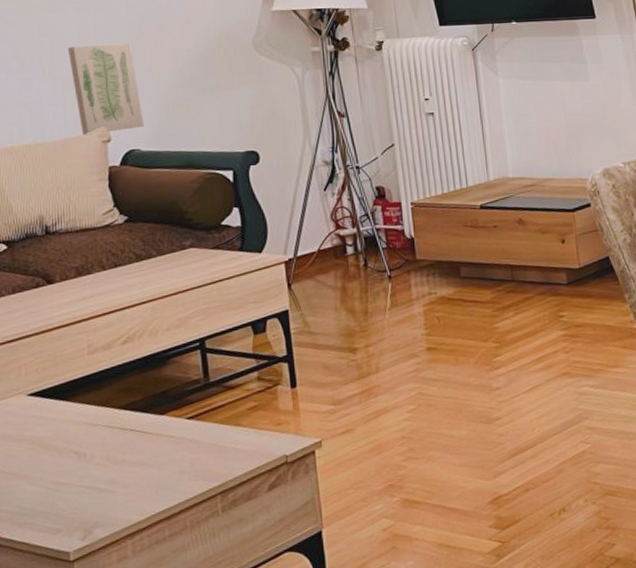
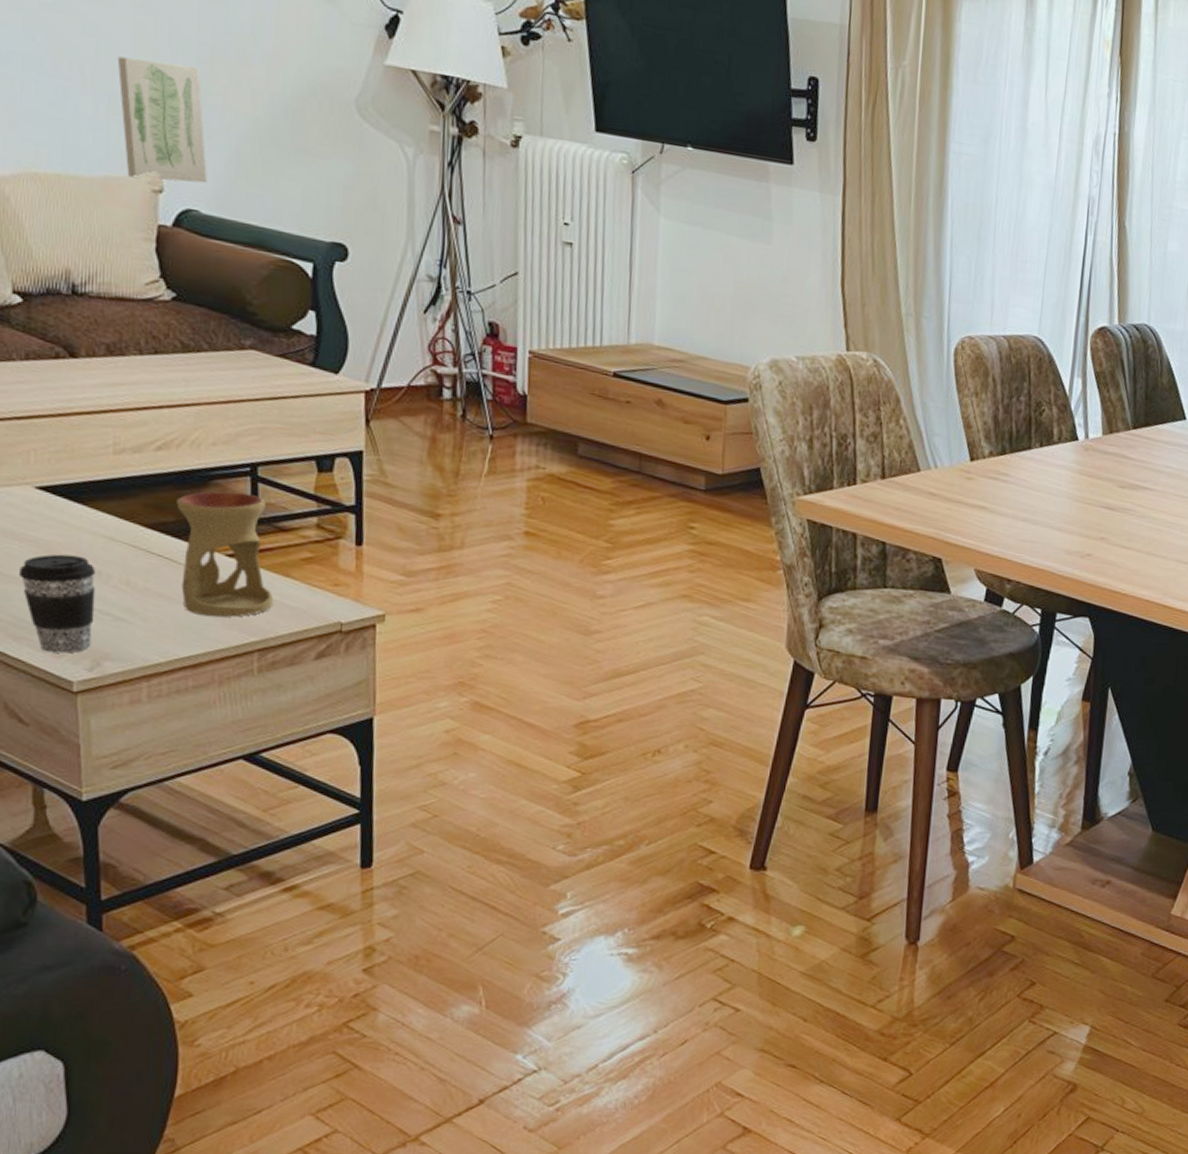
coffee cup: none [19,444,83,531] -> present [19,554,96,654]
oil burner: none [142,363,229,474] -> present [176,491,274,618]

